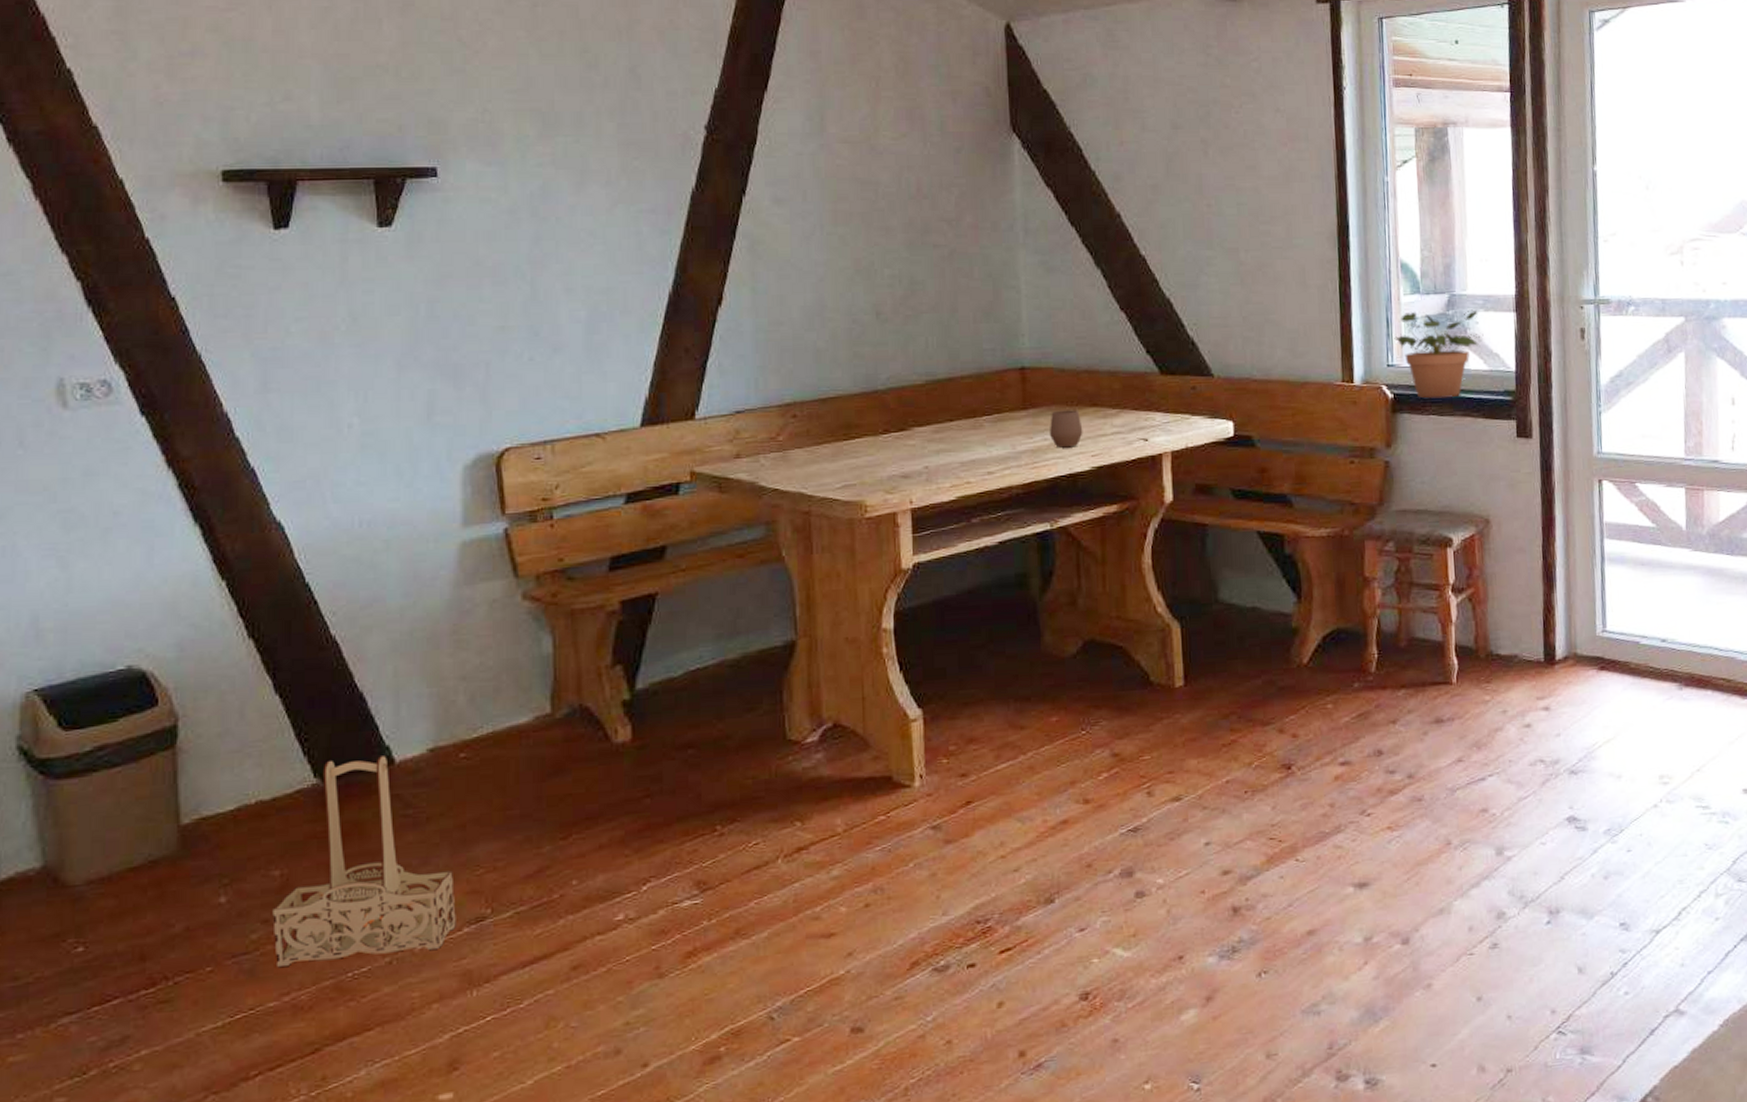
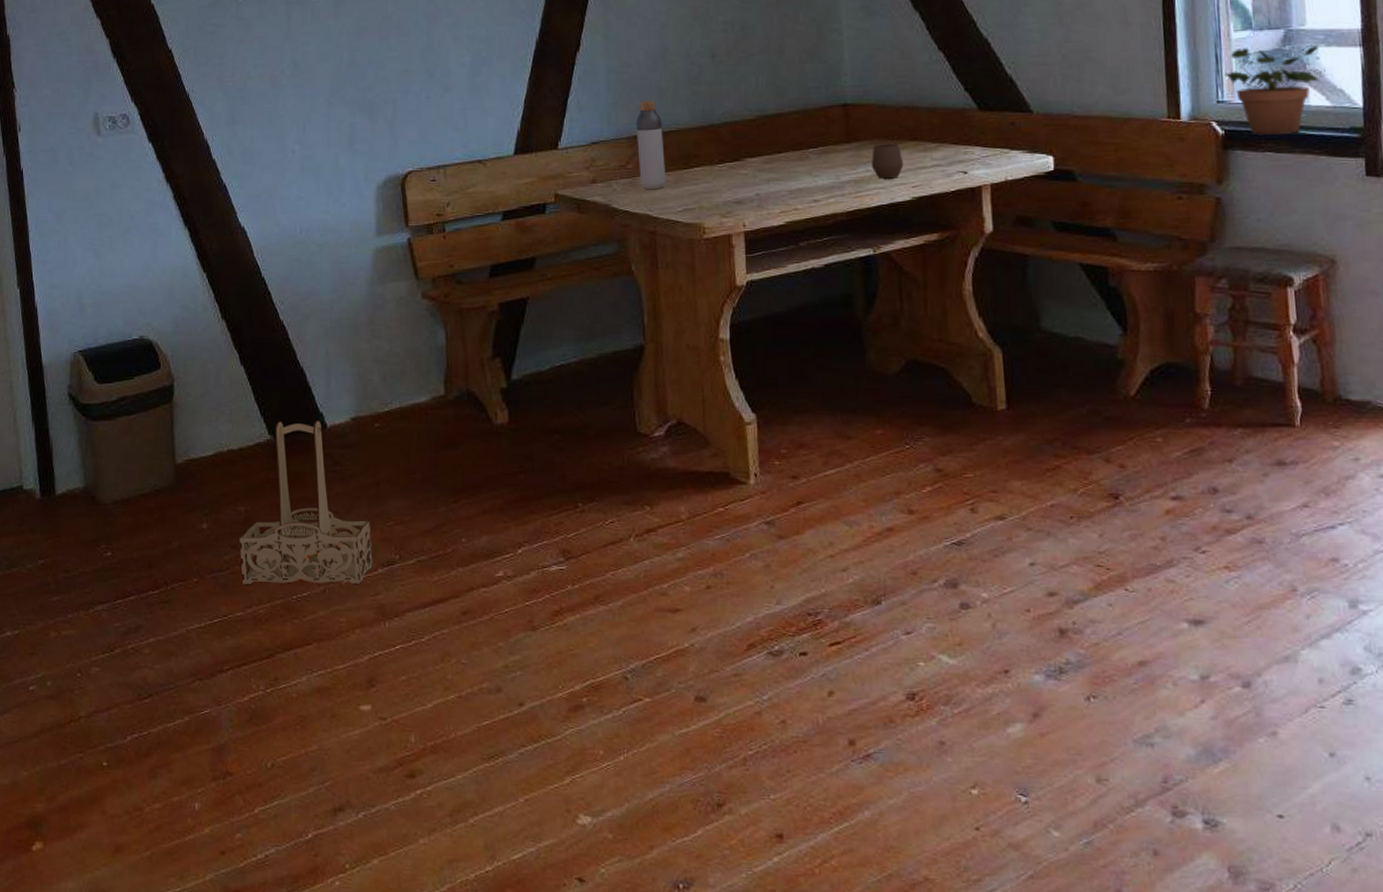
bottle: none [789,362,822,465] -> present [636,100,666,190]

